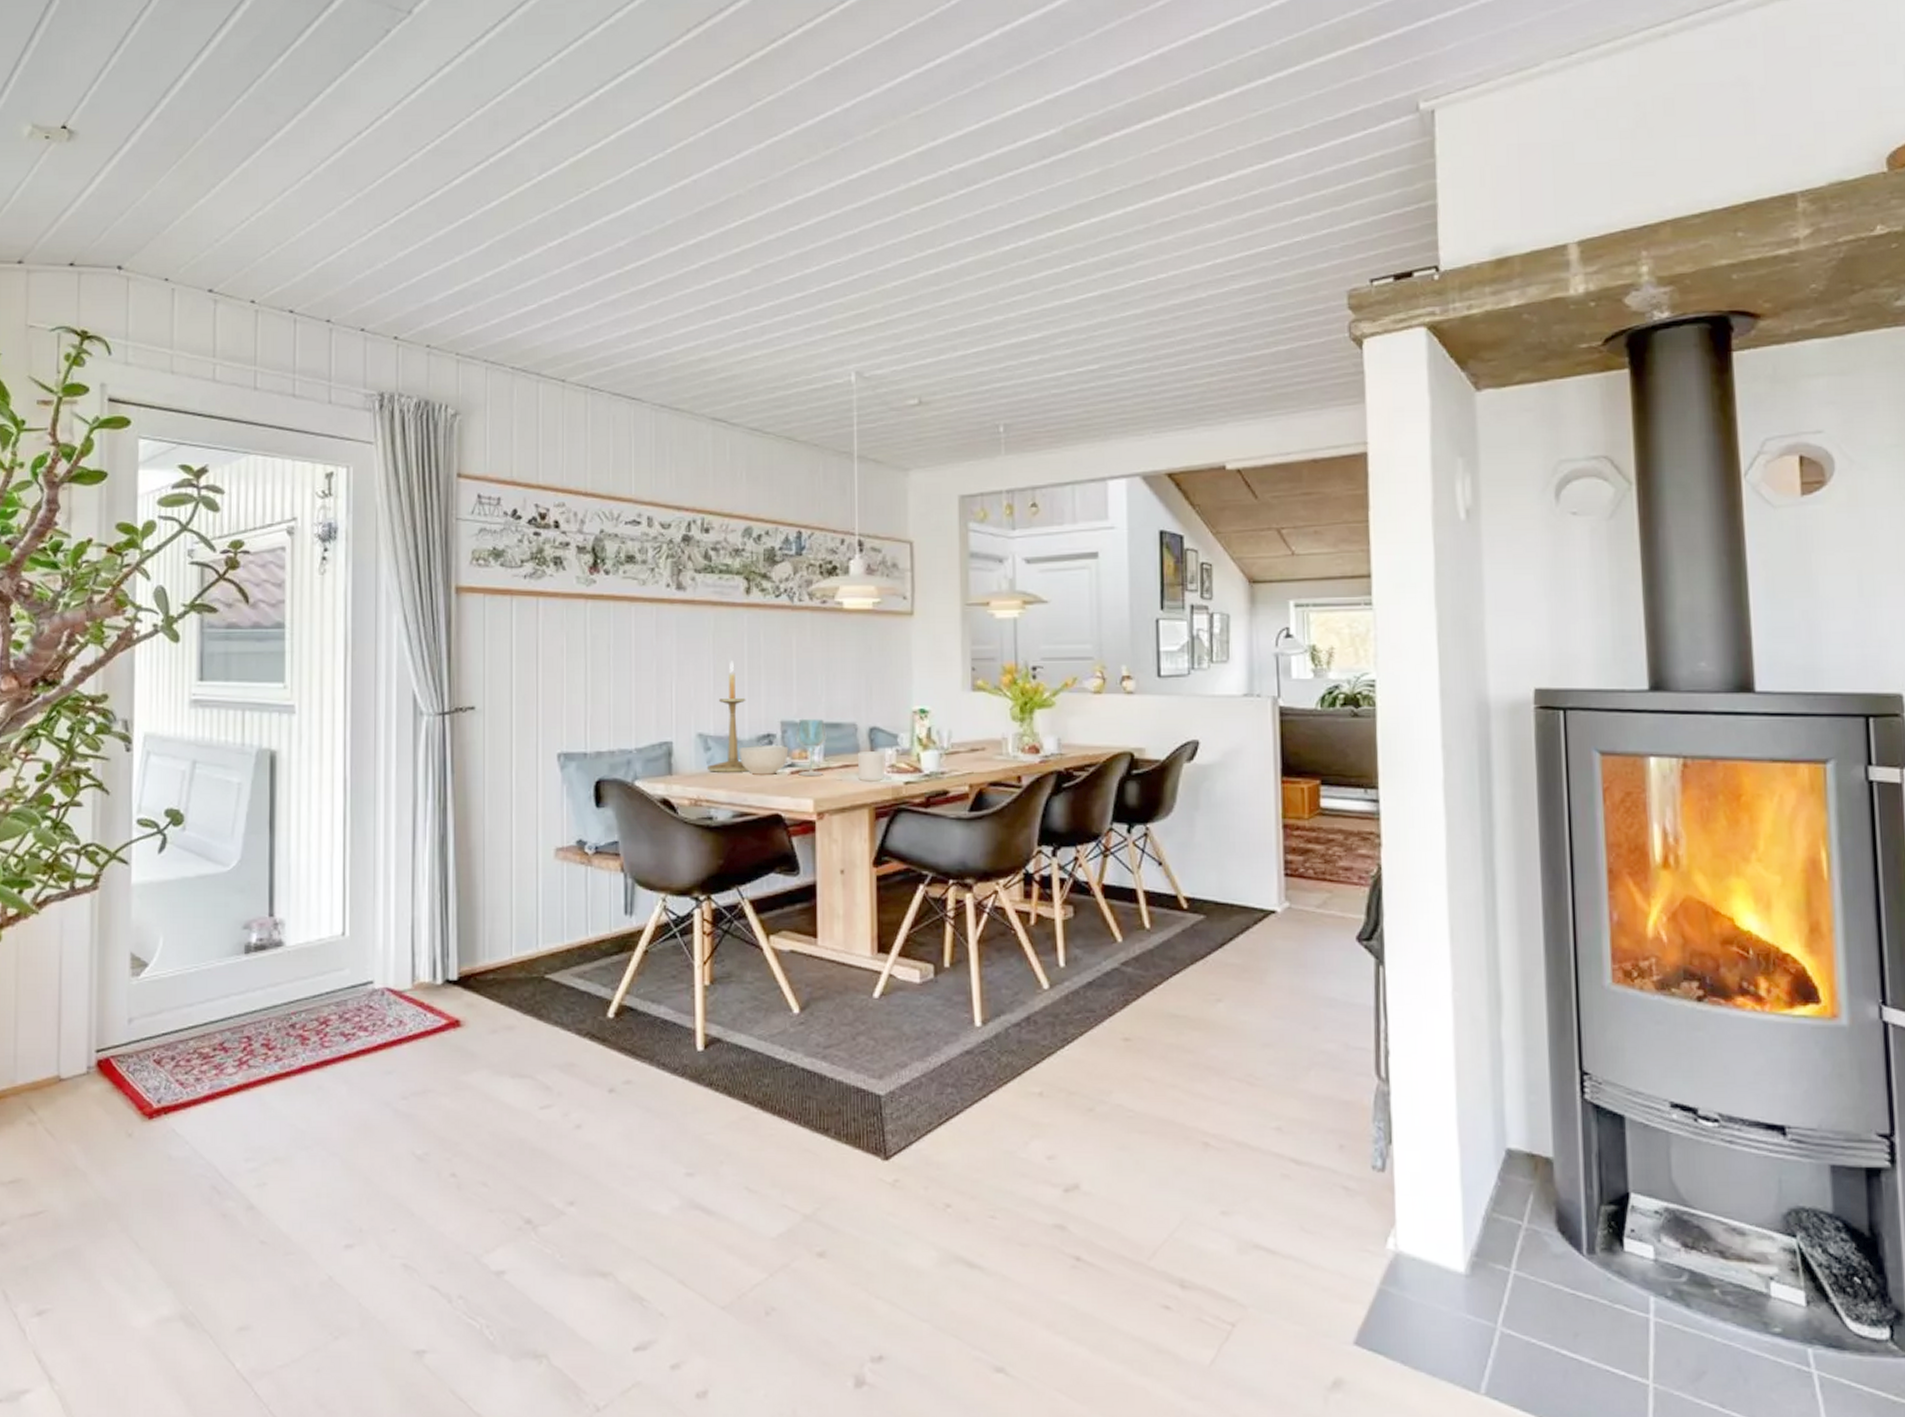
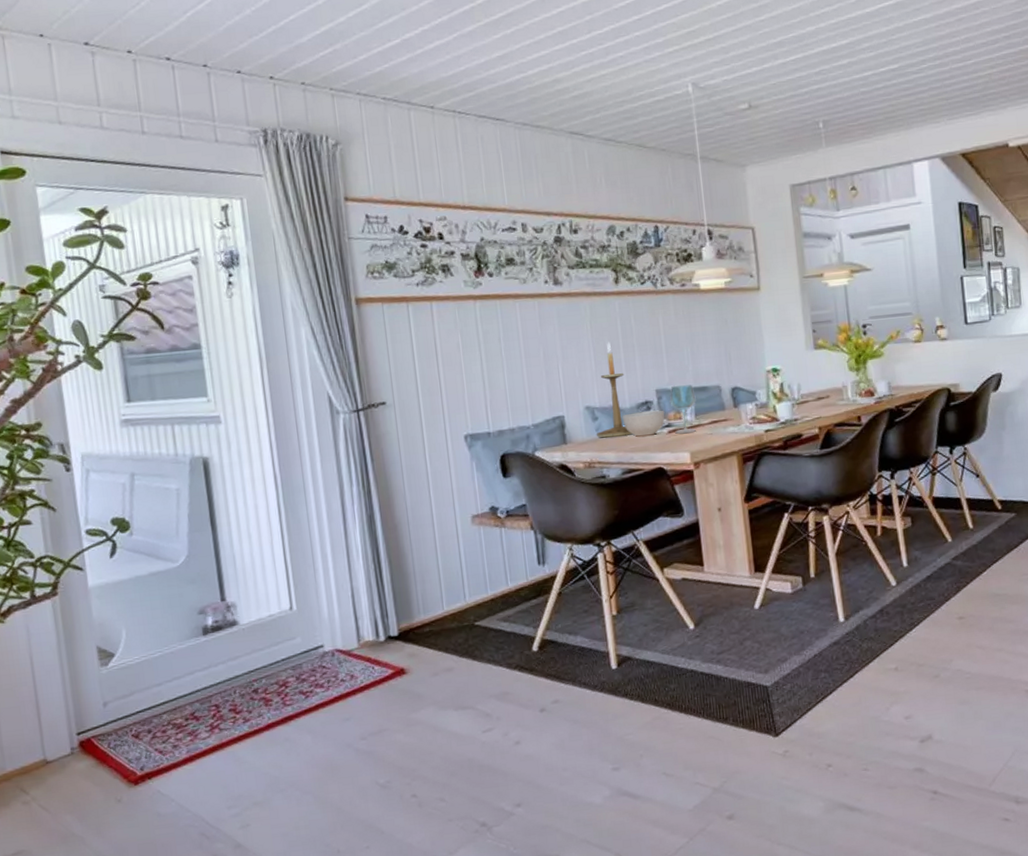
mug: present [857,751,884,782] -> none [723,407,748,433]

